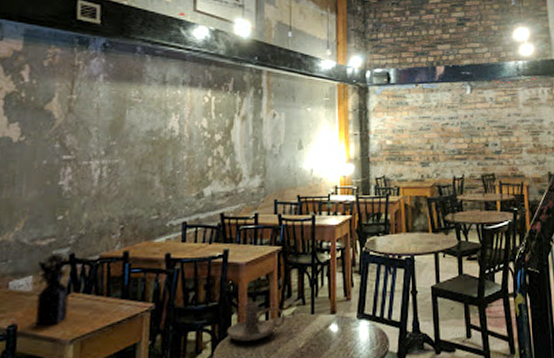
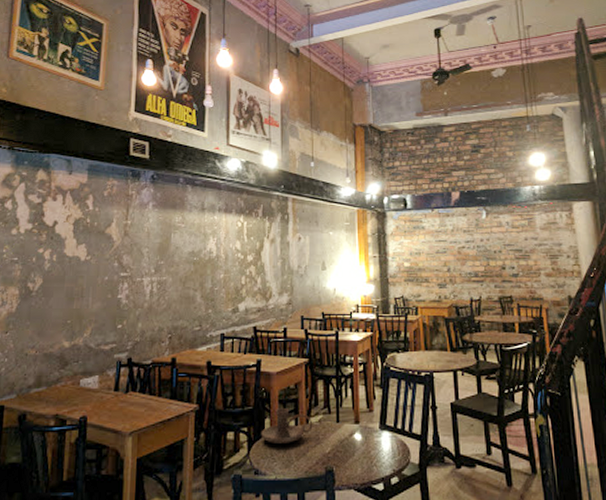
vase: present [35,250,69,326] -> none [101,354,128,419]

